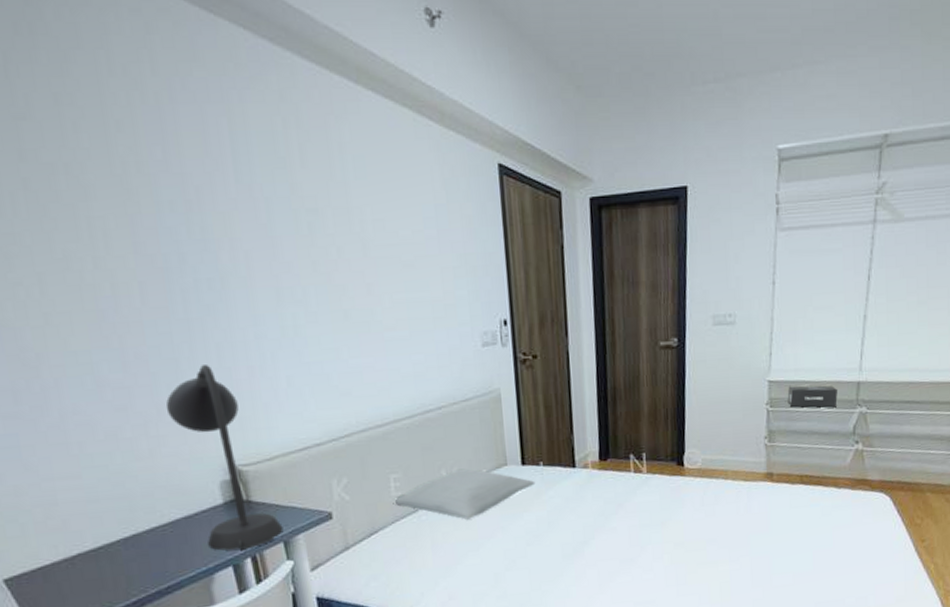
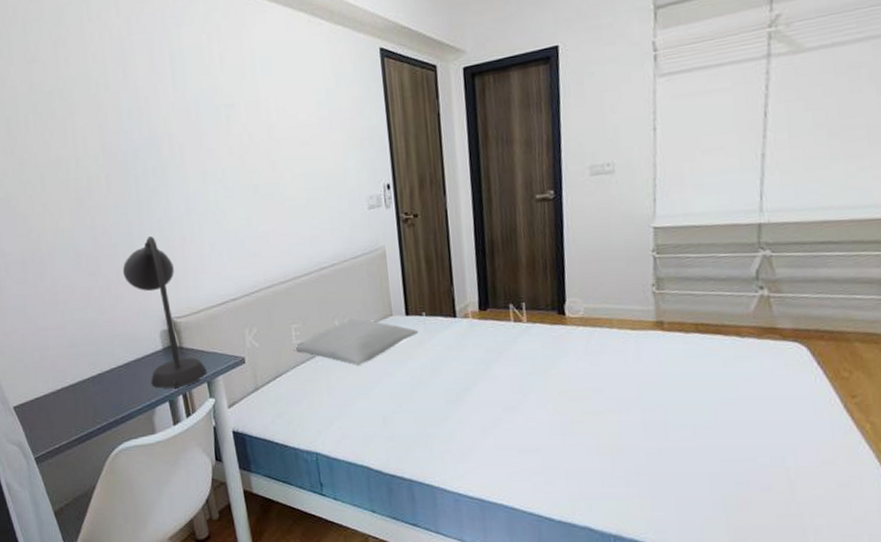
box: present [787,385,837,408] -> none [676,229,735,254]

